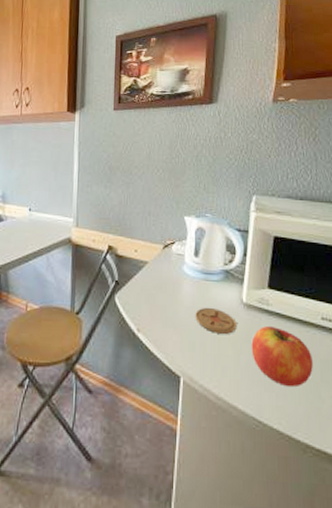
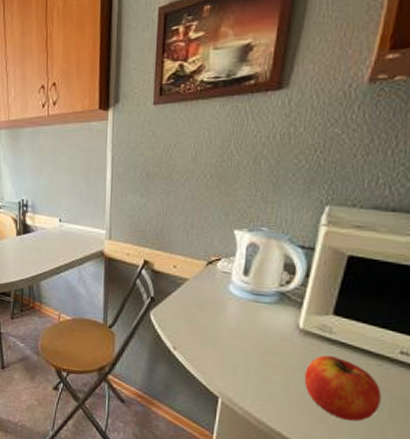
coaster: present [195,307,237,334] -> none [239,330,289,360]

